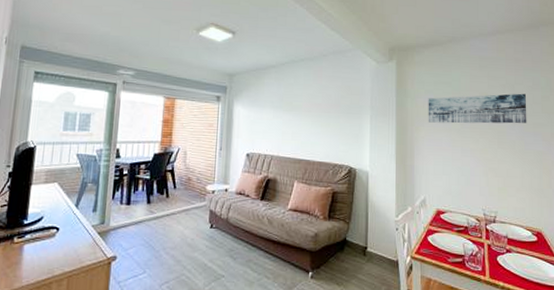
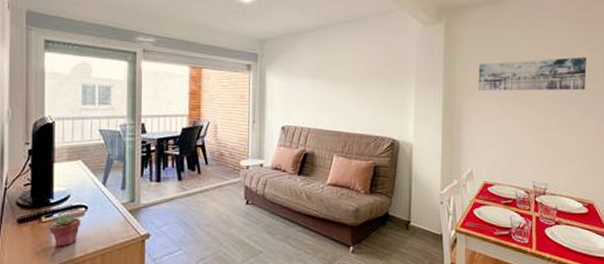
potted succulent: none [20,236,51,268] -> present [49,215,80,247]

